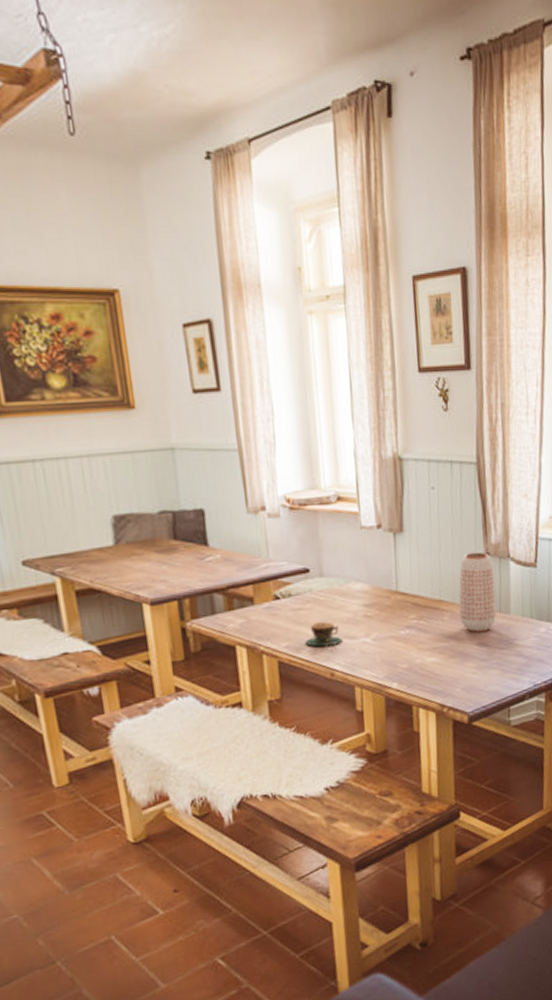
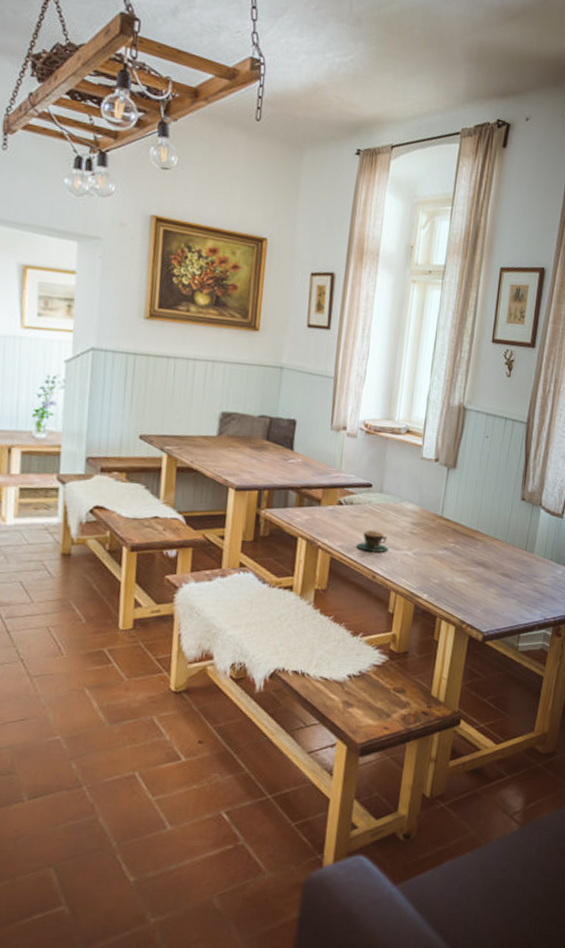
vase: present [459,552,497,633] -> none [490,495,527,564]

